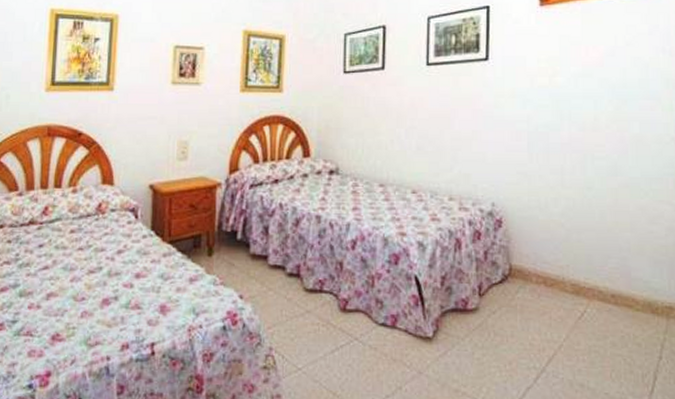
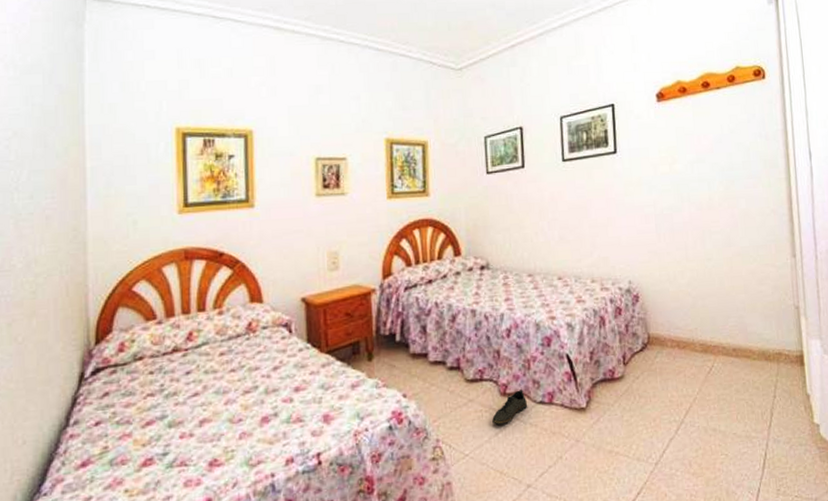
shoe: none [329,307,369,343] -> present [492,389,528,426]

